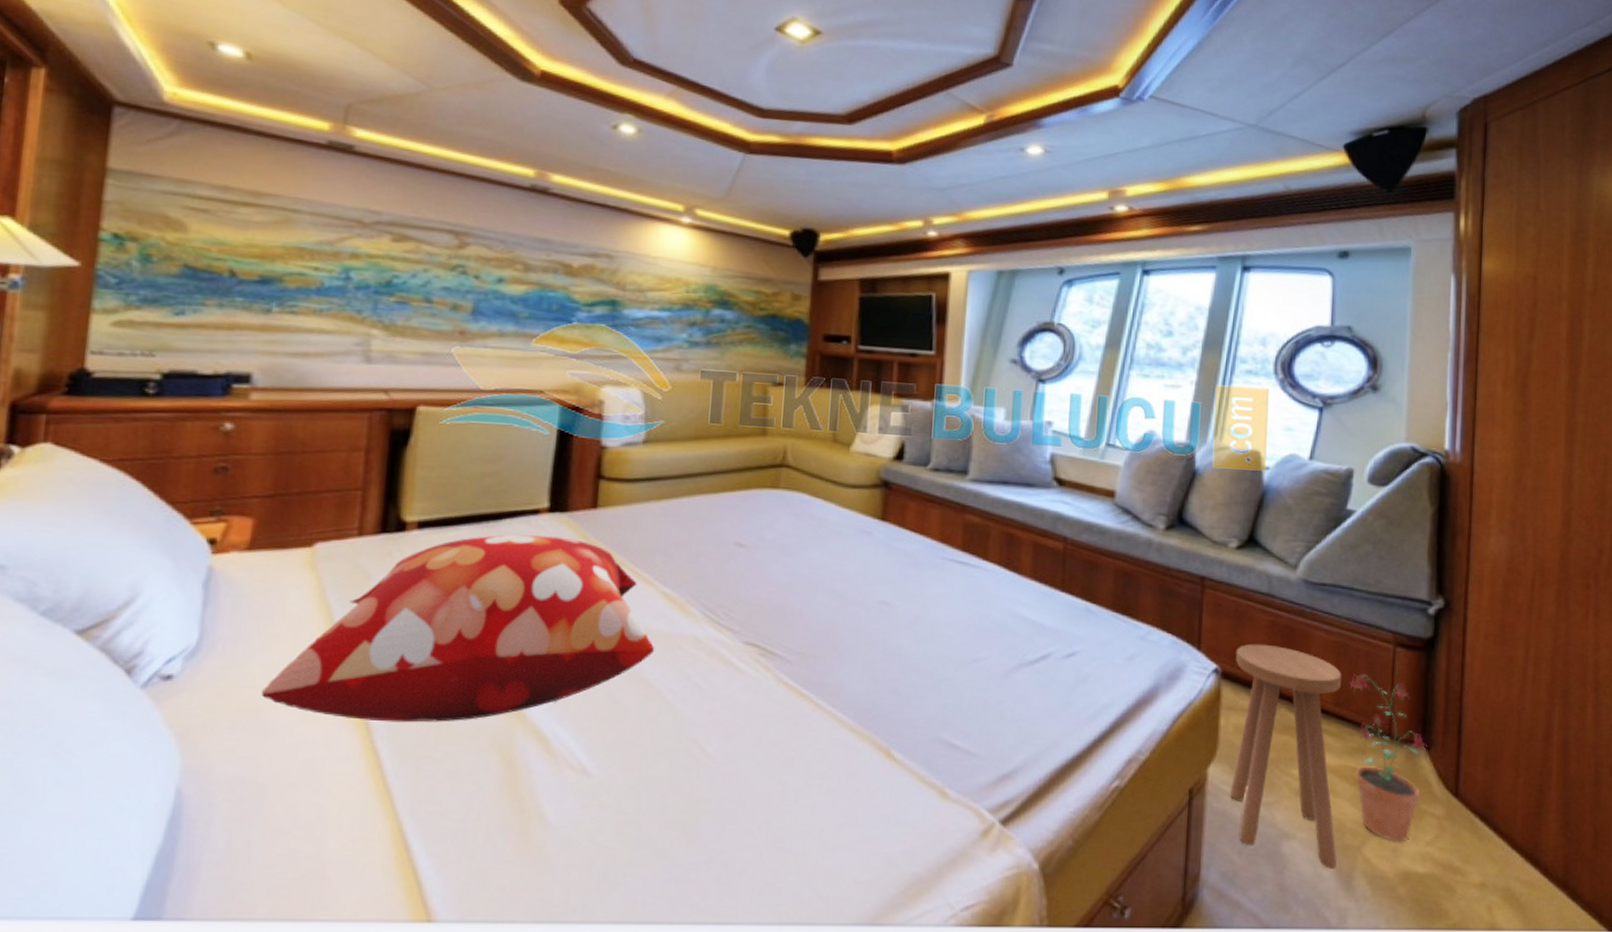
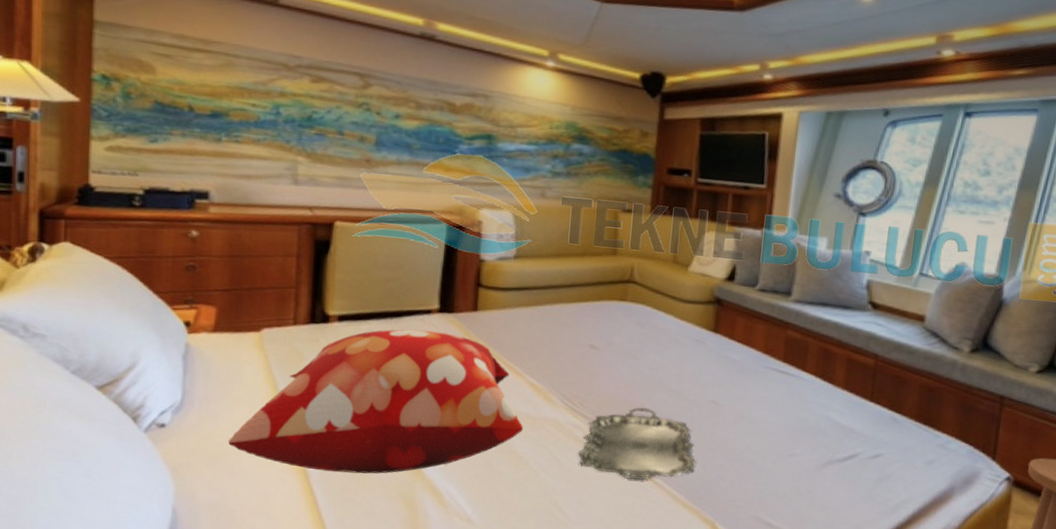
serving tray: none [723,614,866,705] -> present [578,407,696,481]

